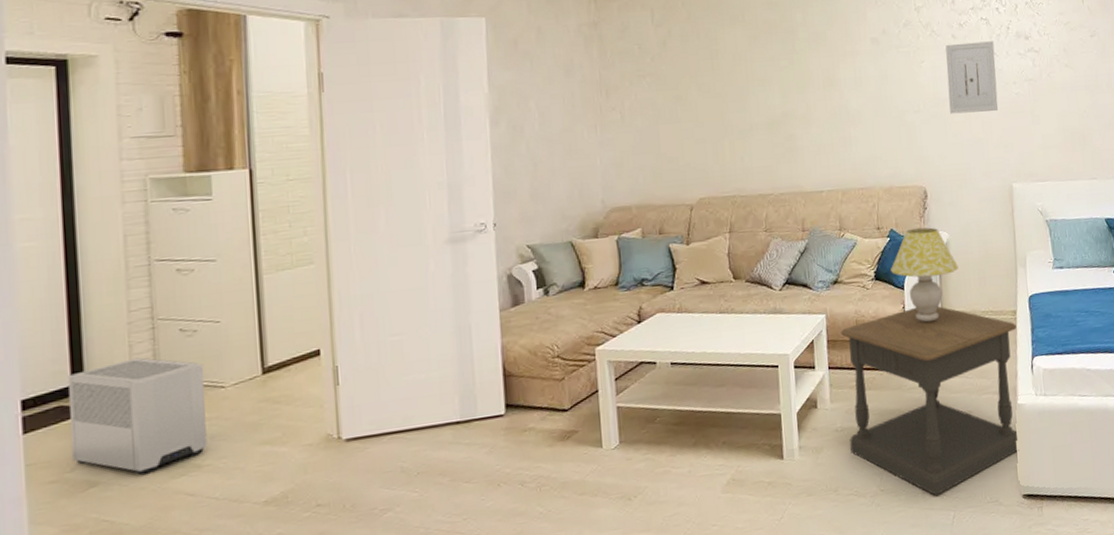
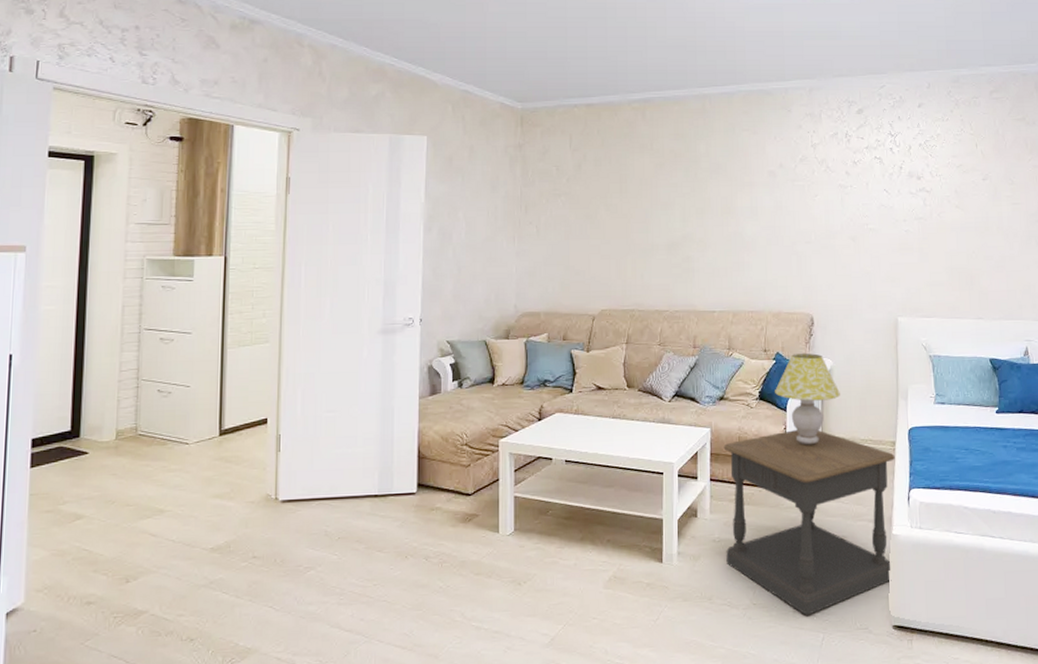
air purifier: present [68,357,207,475] -> none [64,411,174,513]
wall art: present [945,41,999,114] -> none [839,179,888,247]

